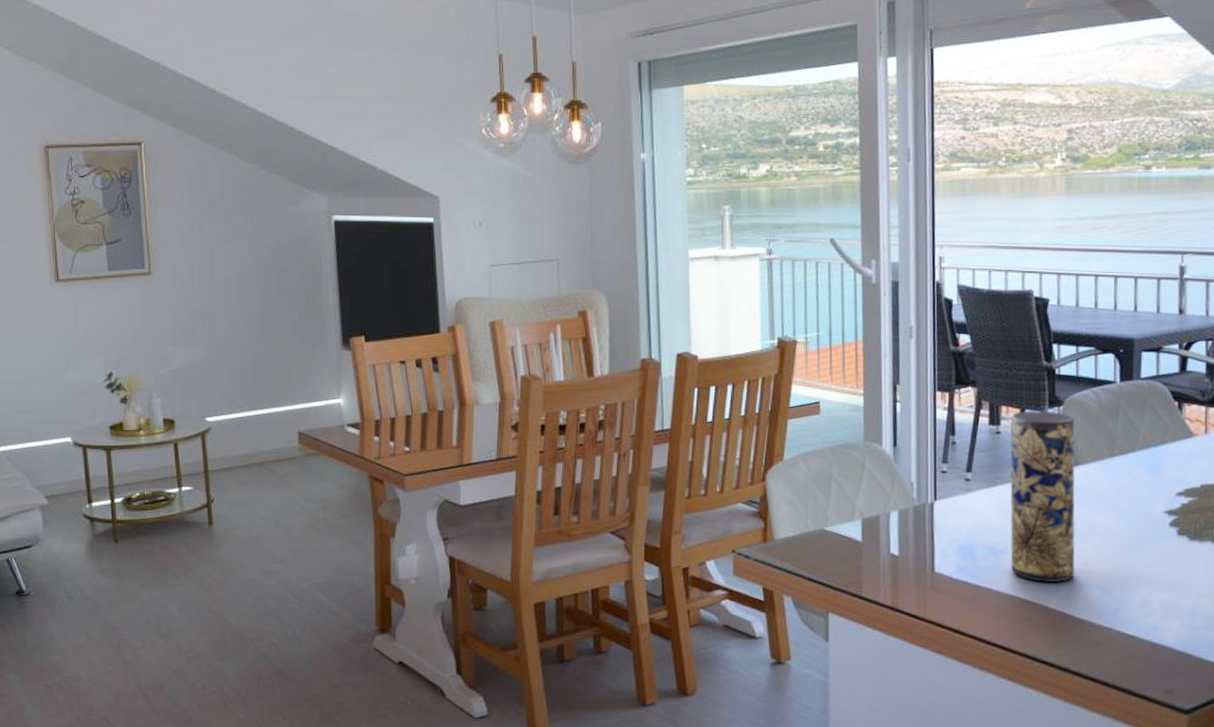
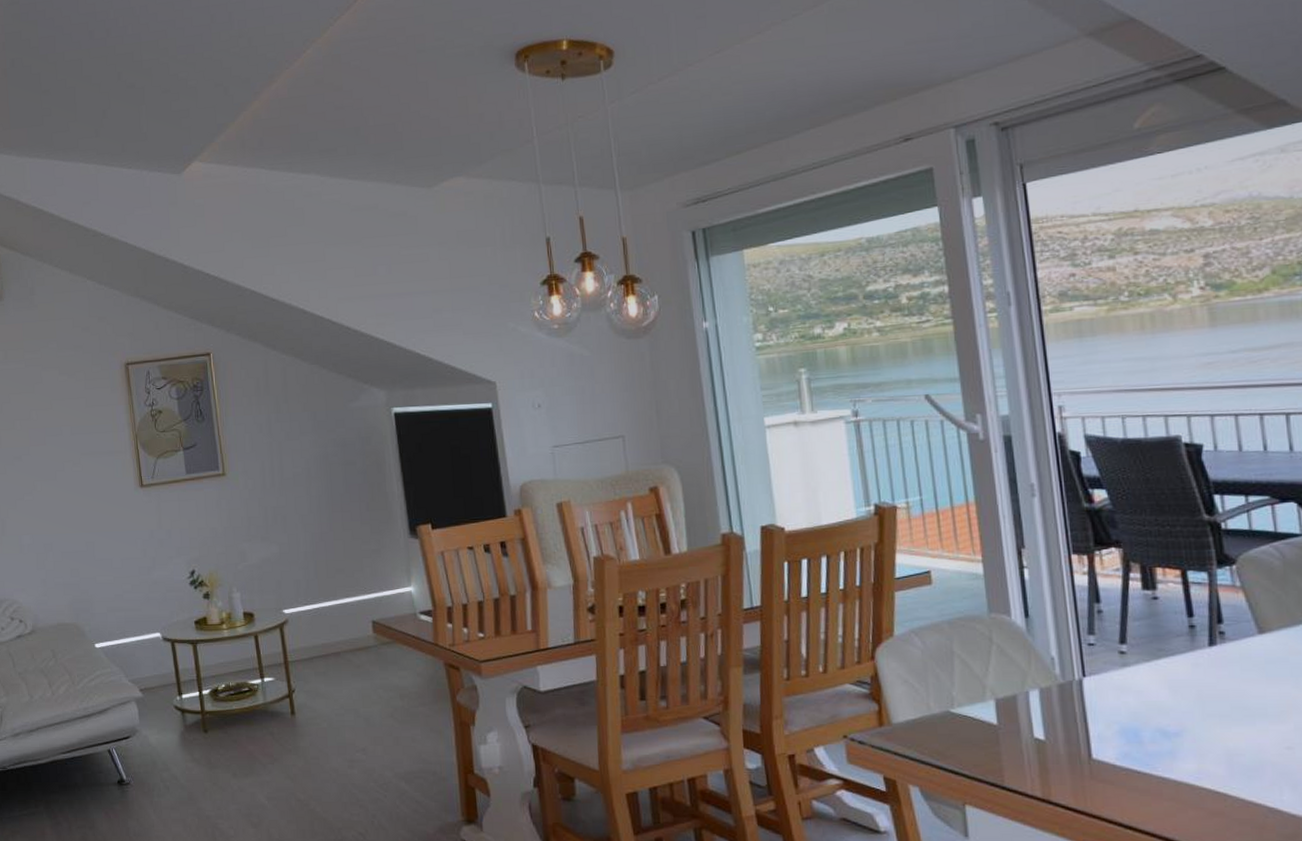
vase: present [1010,411,1076,582] -> none [1168,571,1276,770]

